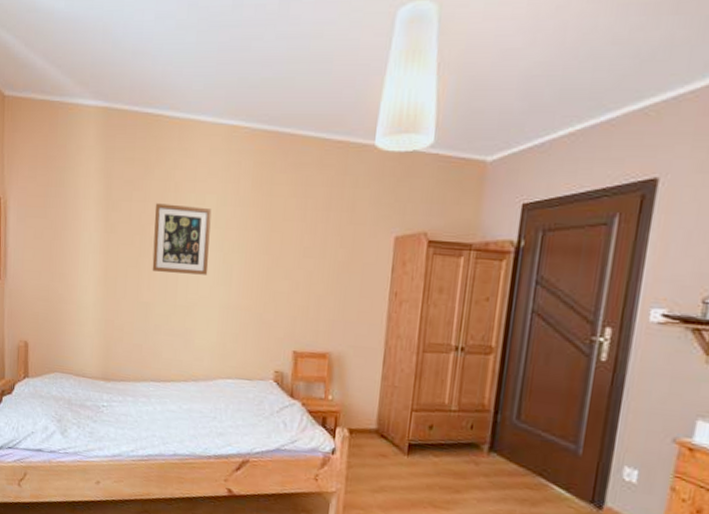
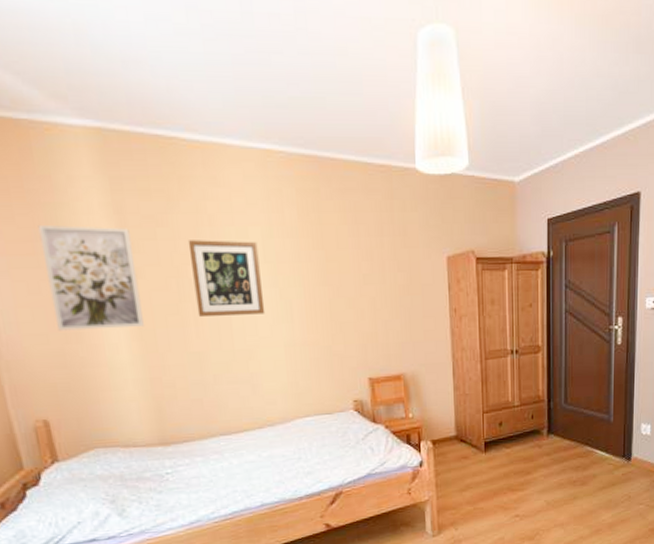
wall art: none [48,185,113,274] -> present [38,225,144,331]

